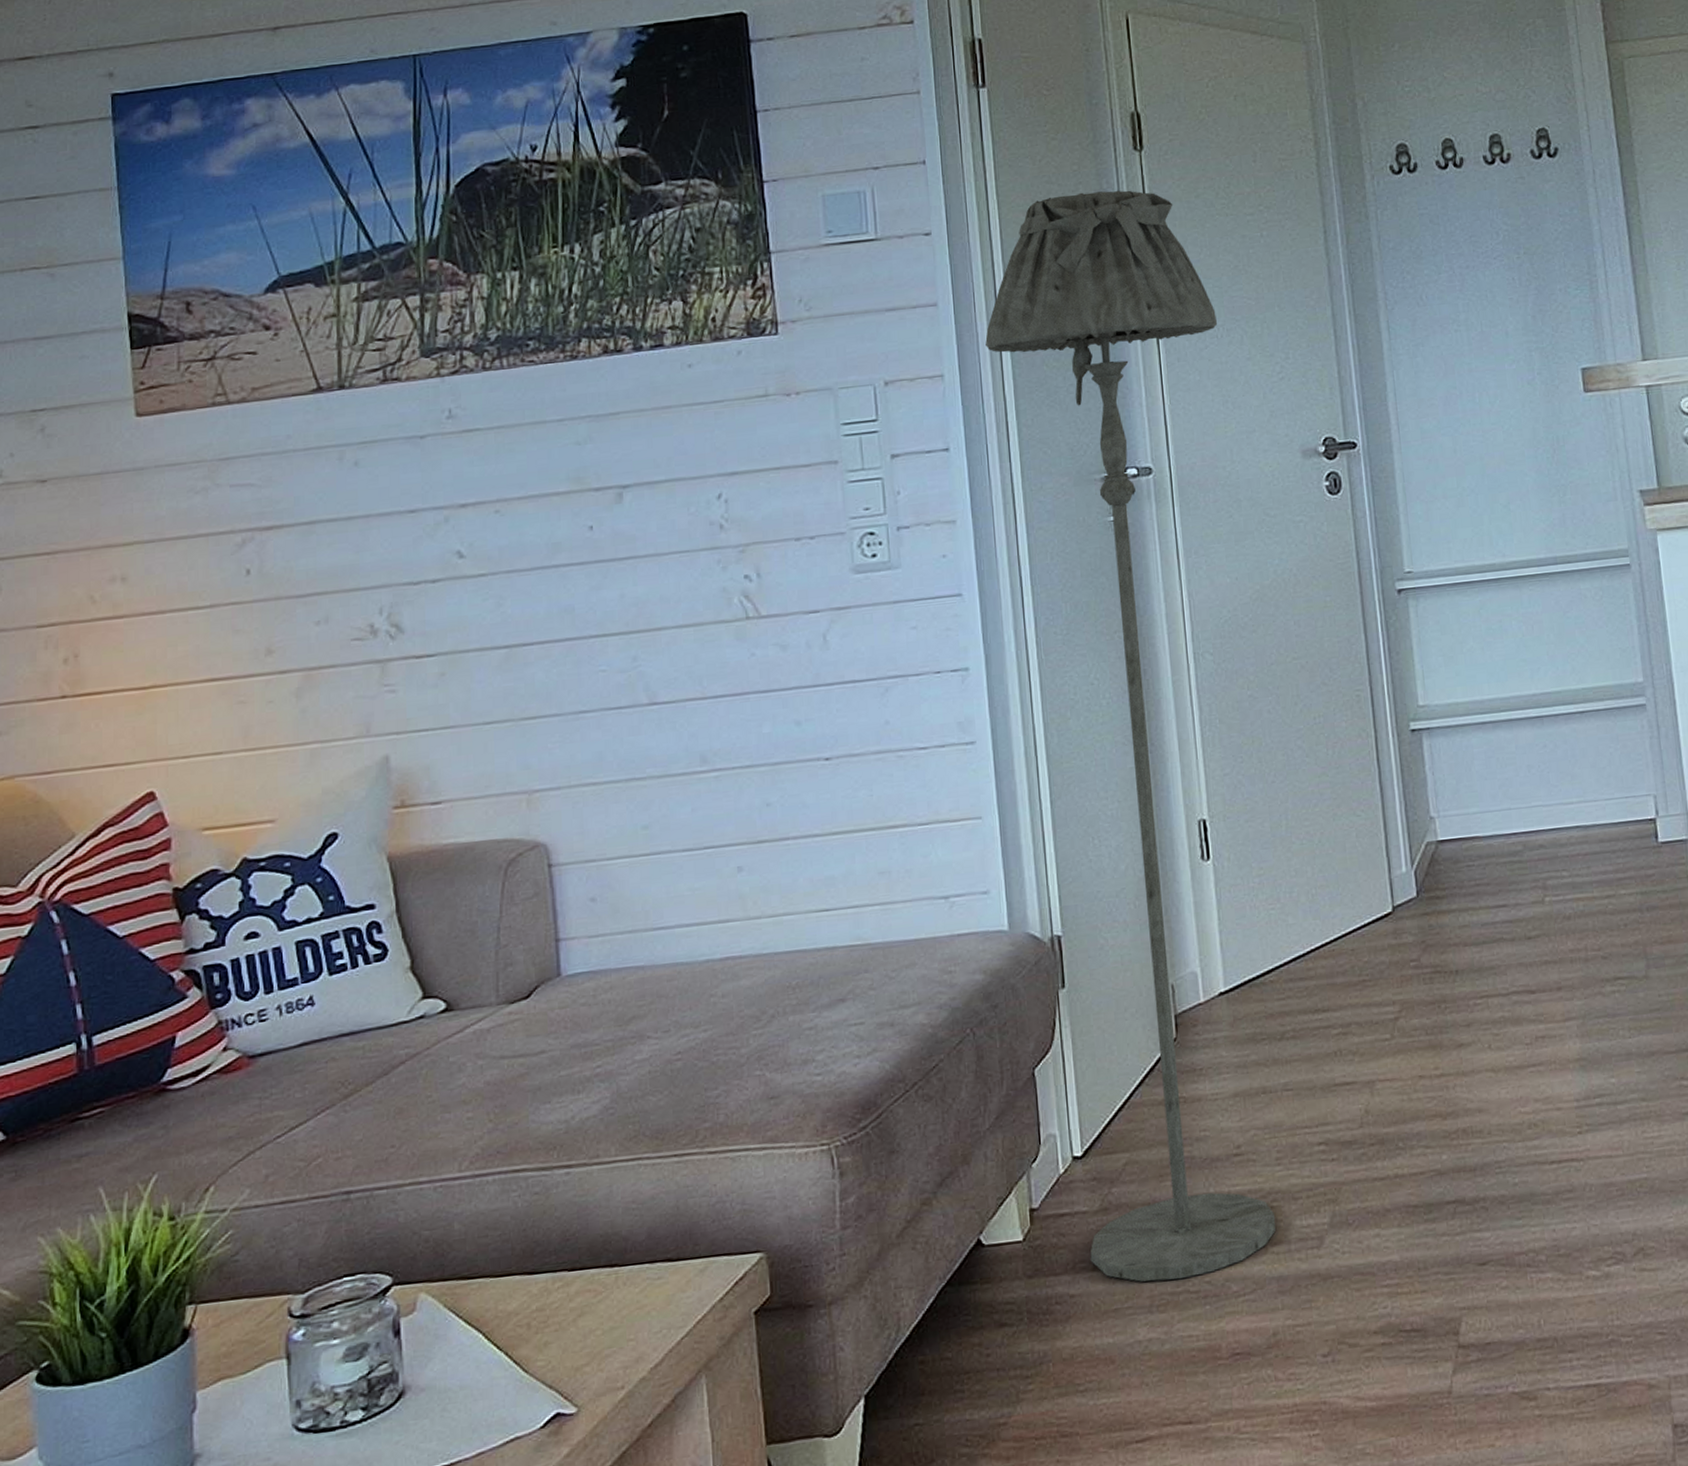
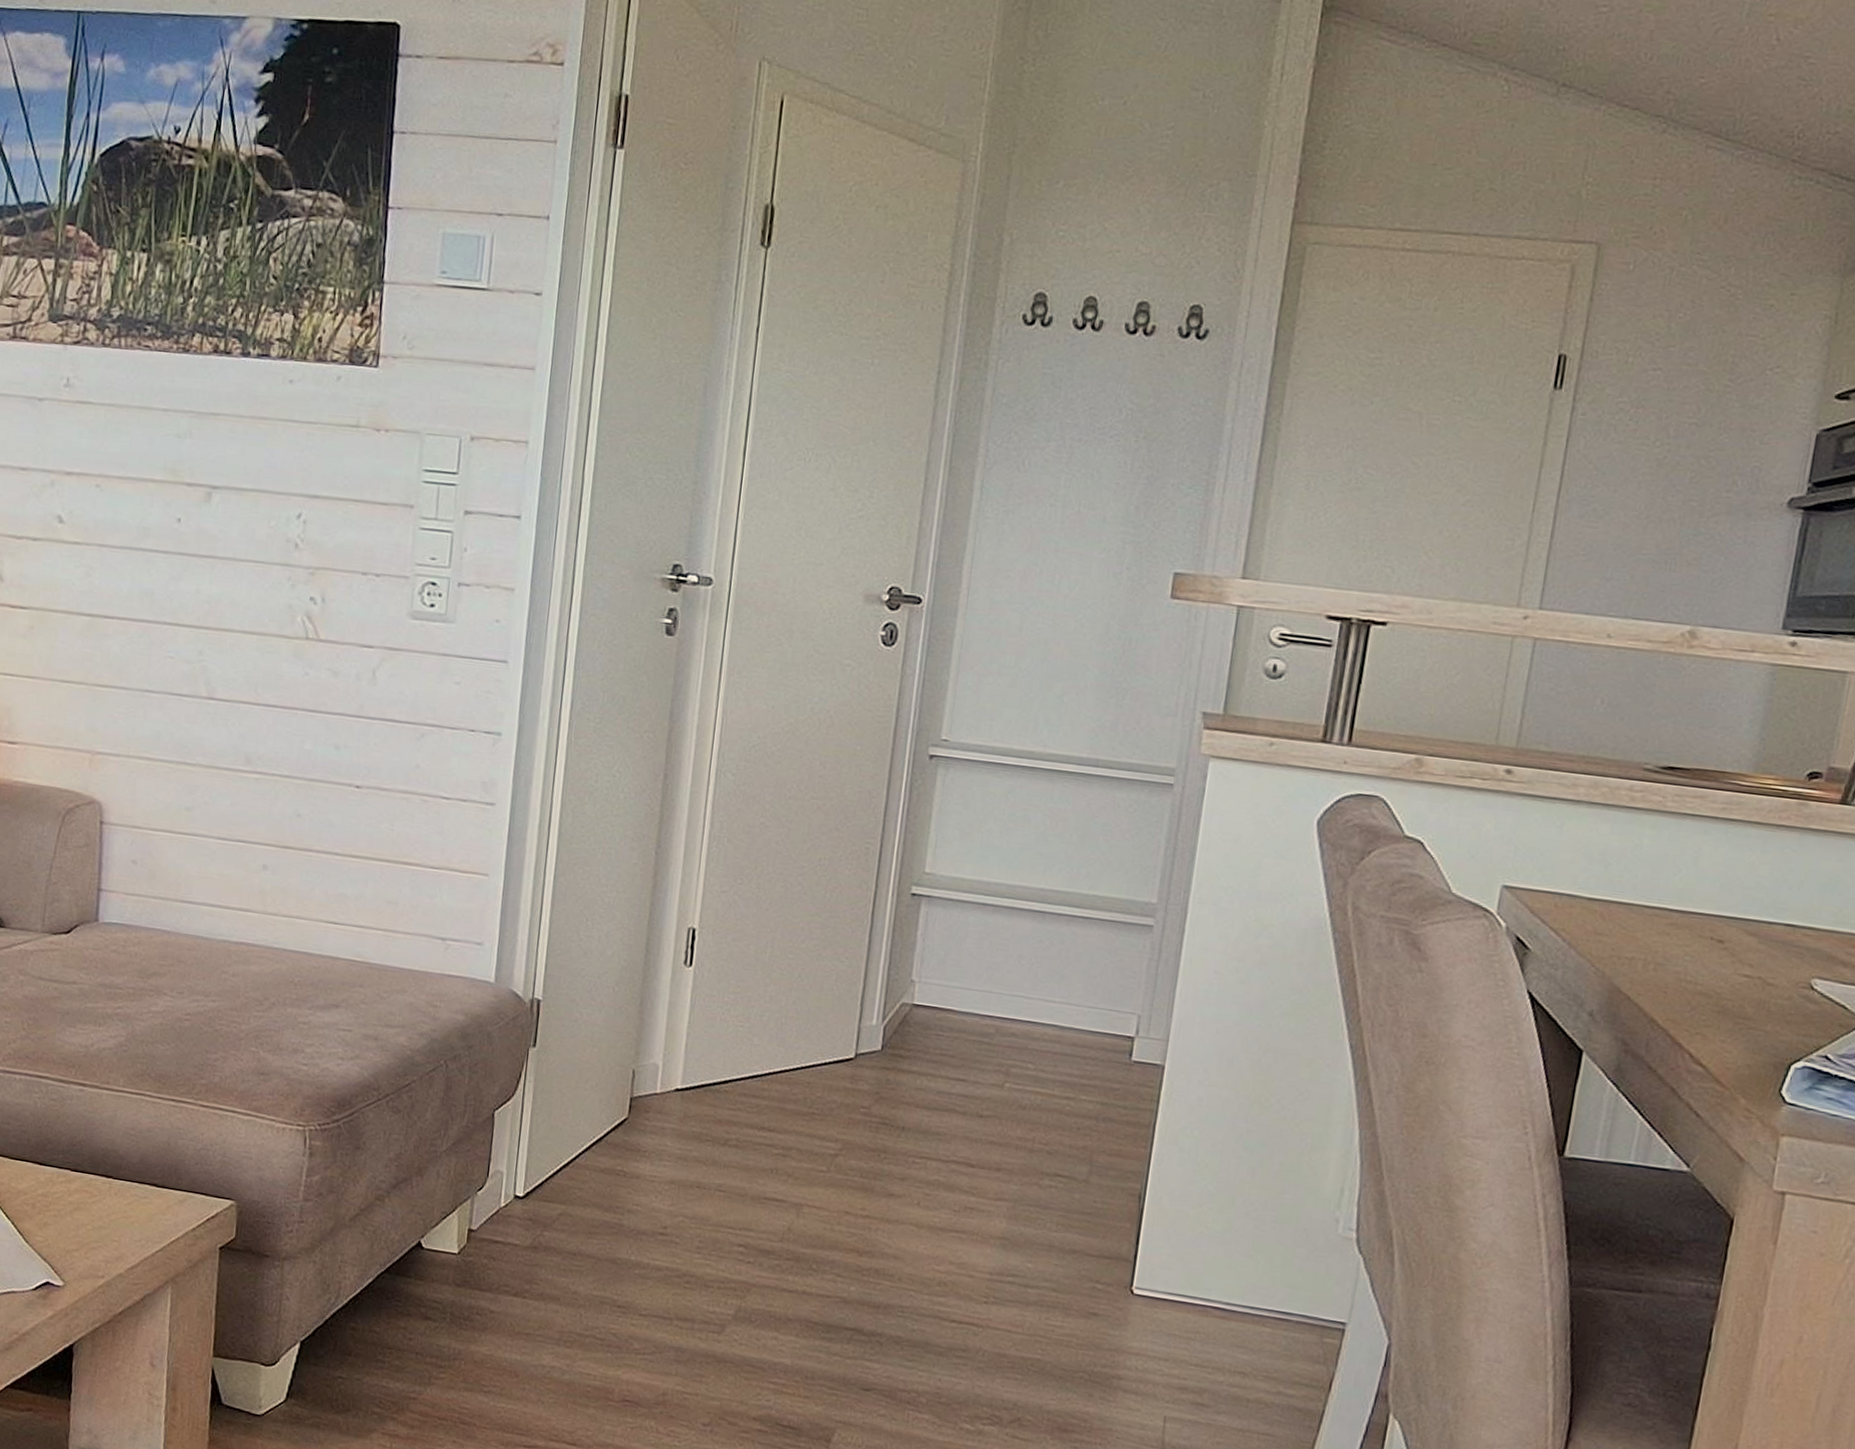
floor lamp: present [985,190,1276,1282] -> none [513,279,809,1327]

